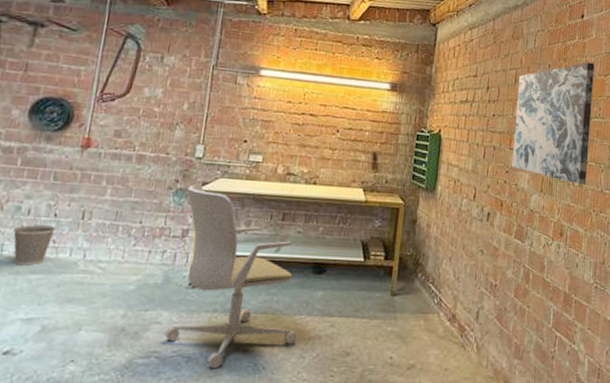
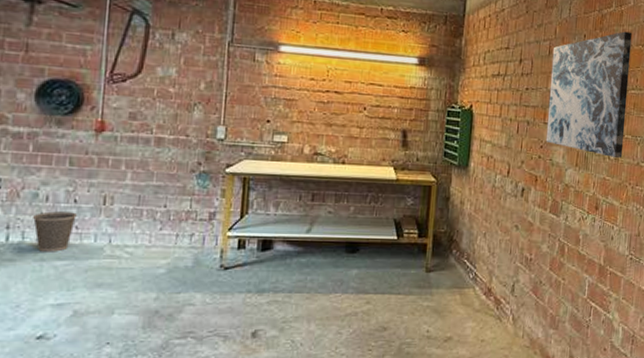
office chair: present [165,183,298,369] -> none [200,166,334,347]

